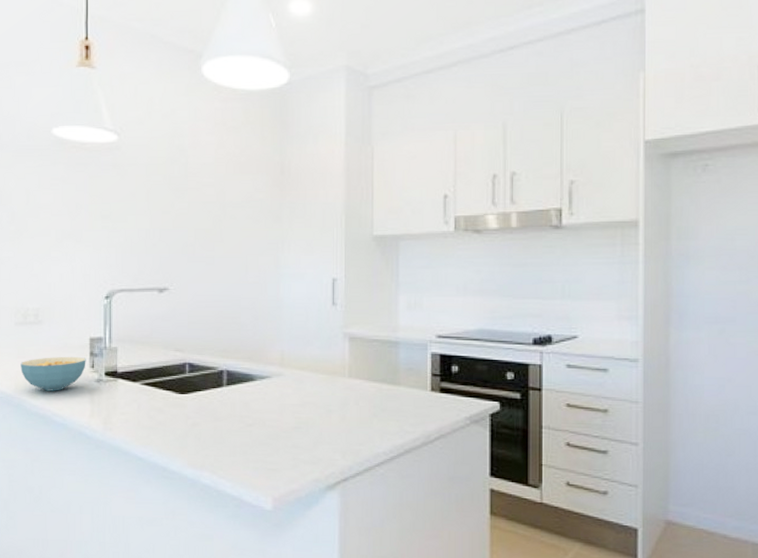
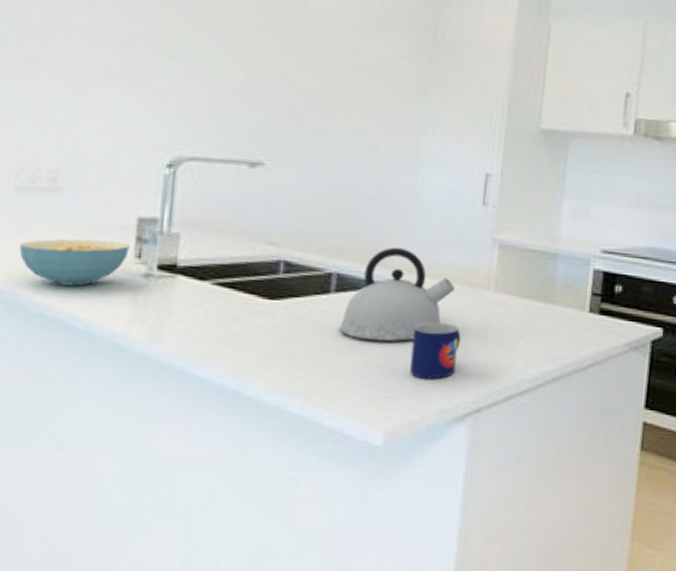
kettle: none [232,346,317,424] -> present [339,247,455,341]
mug: none [288,406,326,454] -> present [409,322,461,379]

